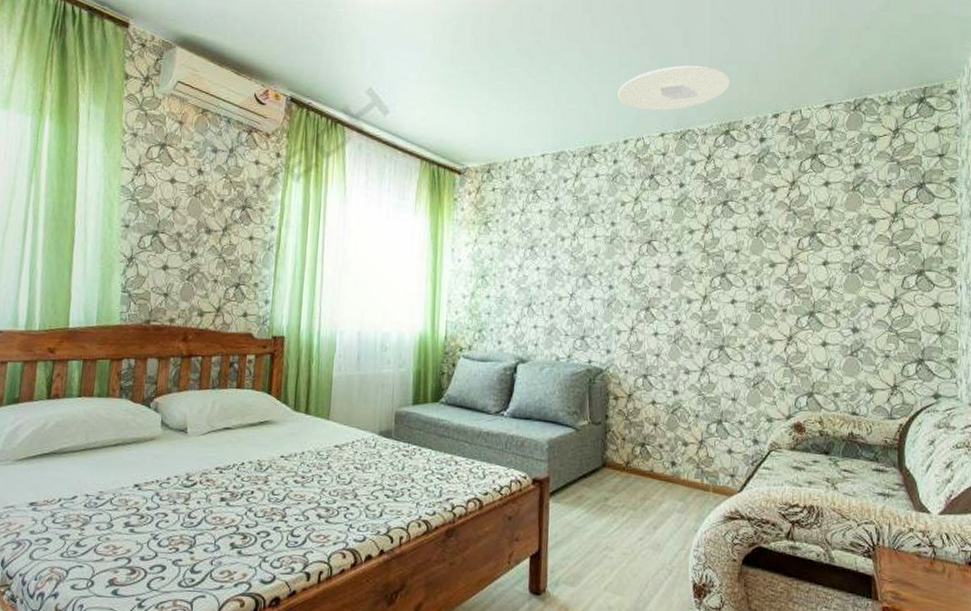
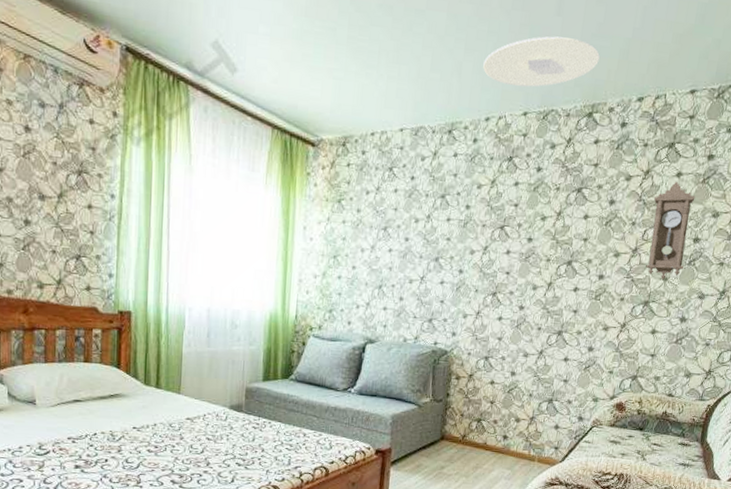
pendulum clock: none [804,191,848,289] -> present [646,182,696,279]

